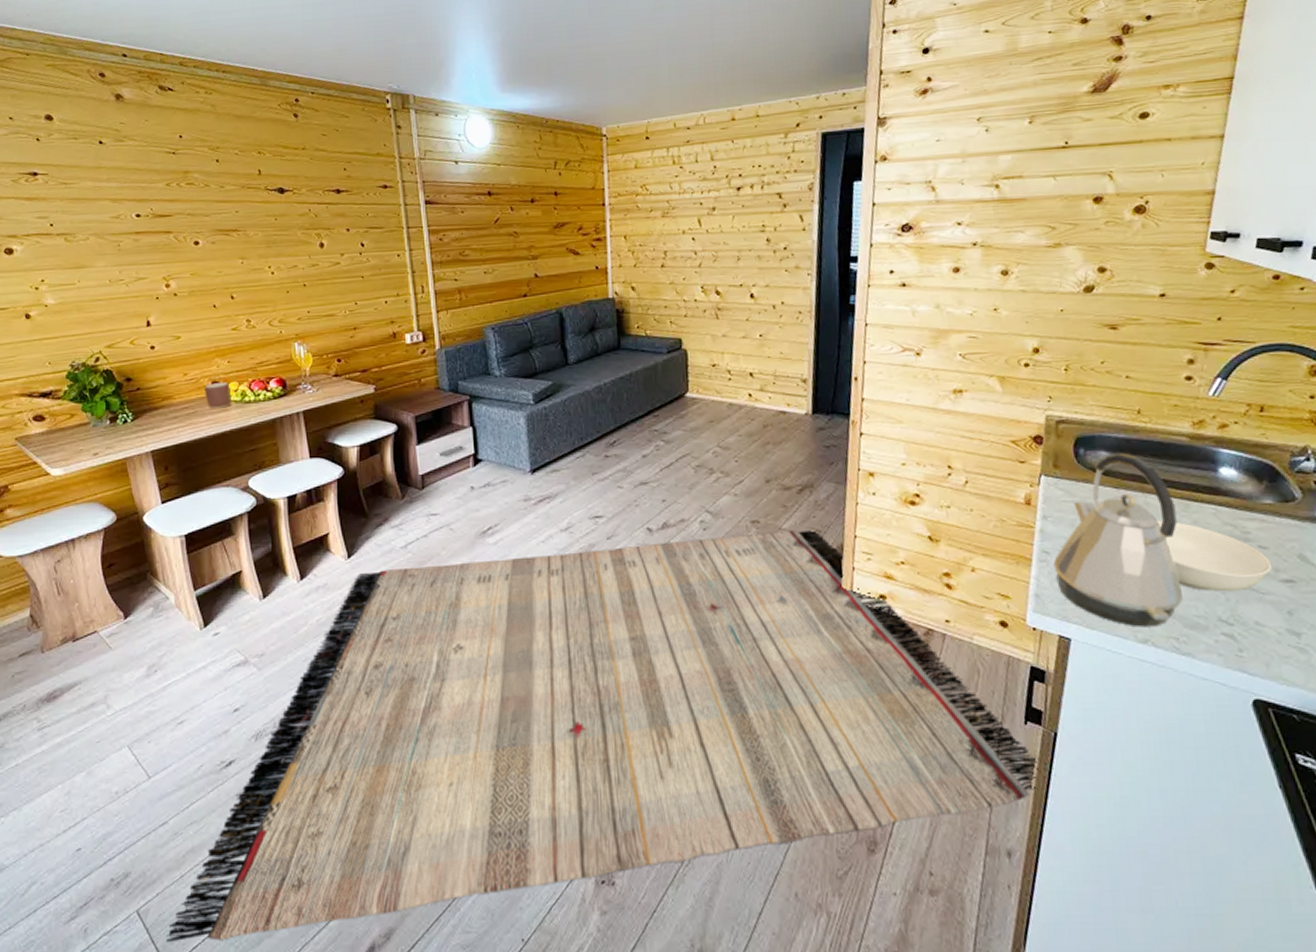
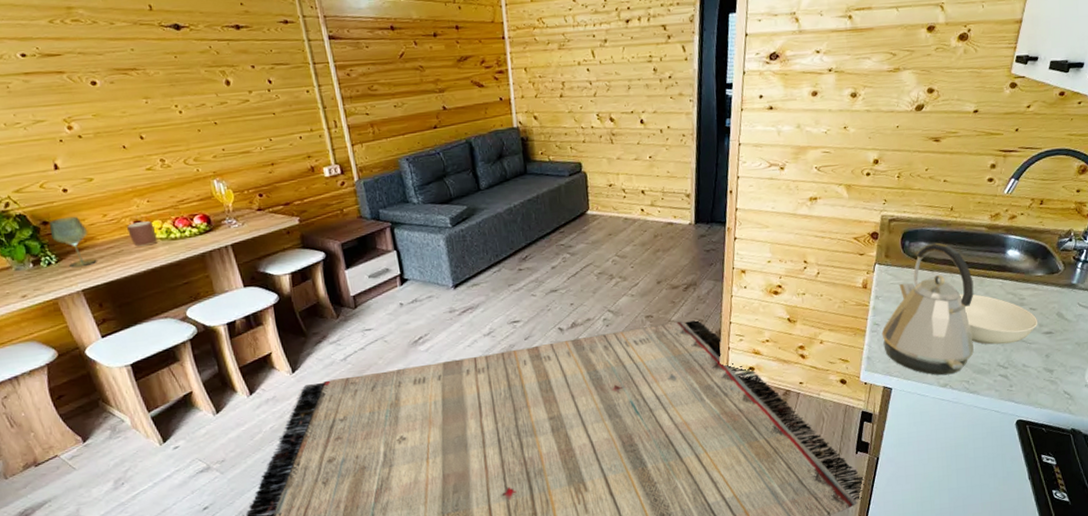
wine glass: none [132,374,170,427] -> present [49,216,97,268]

